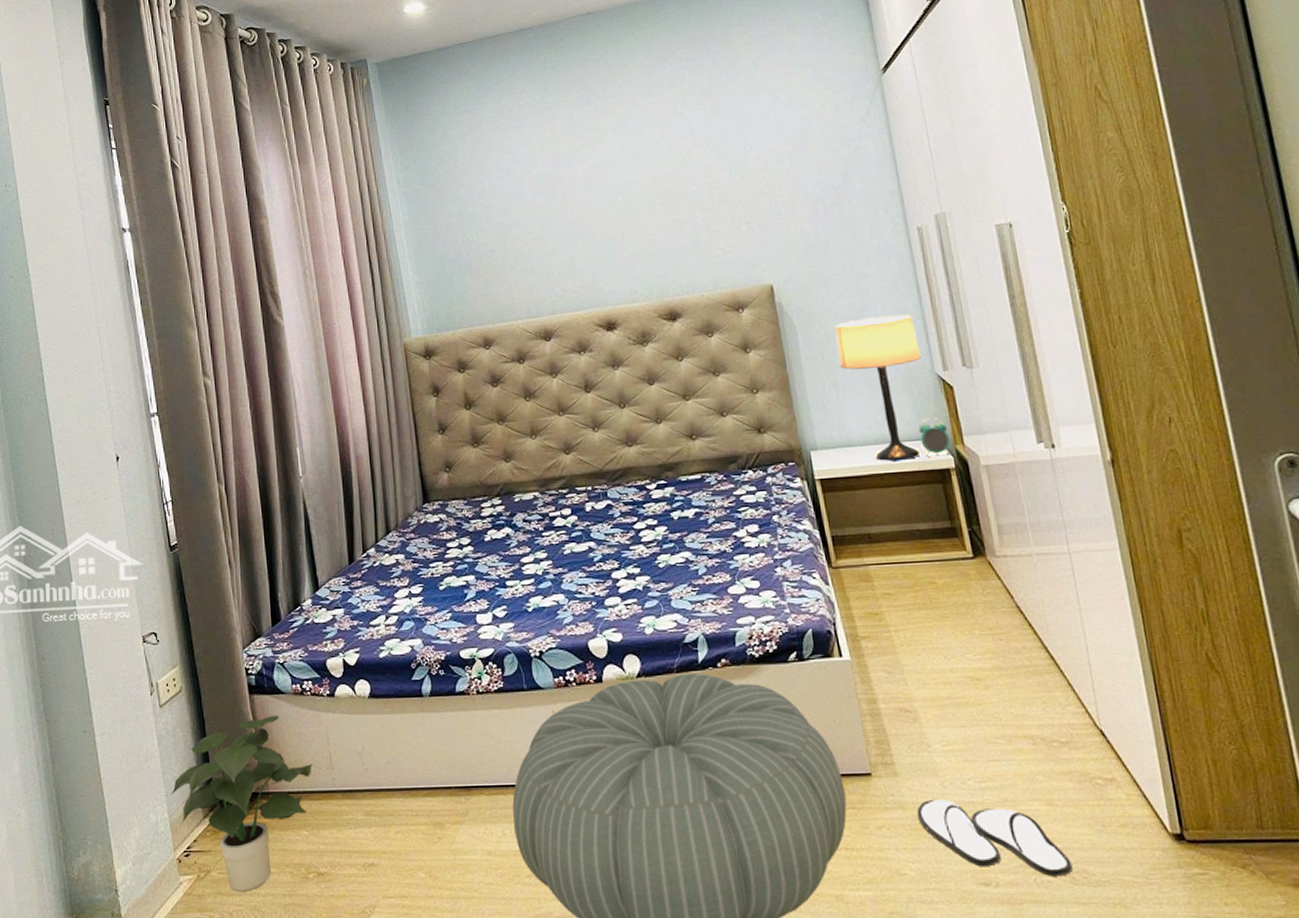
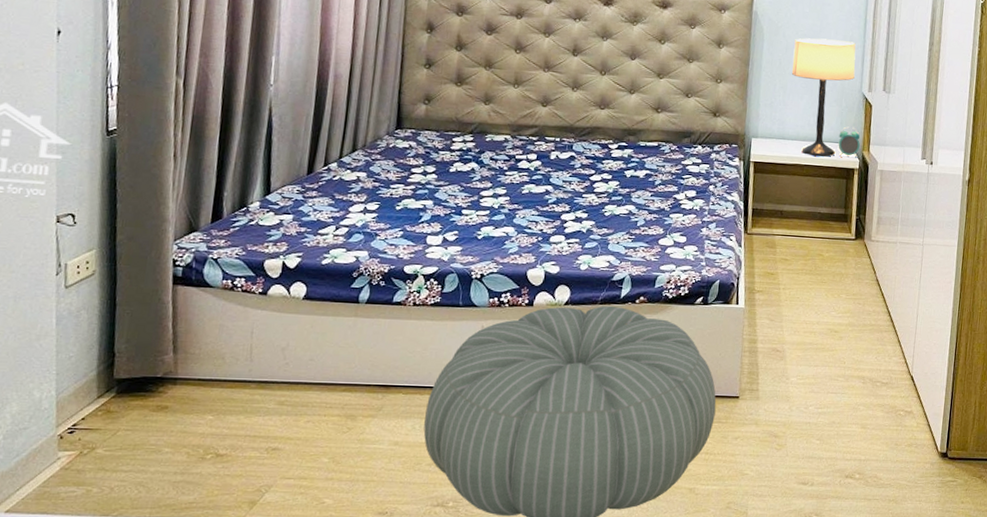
potted plant: present [171,716,313,891] -> none [63,307,231,468]
slippers: present [917,798,1073,876] -> none [766,418,868,479]

